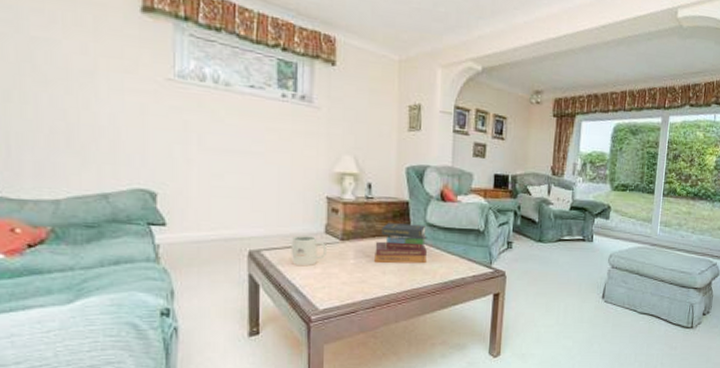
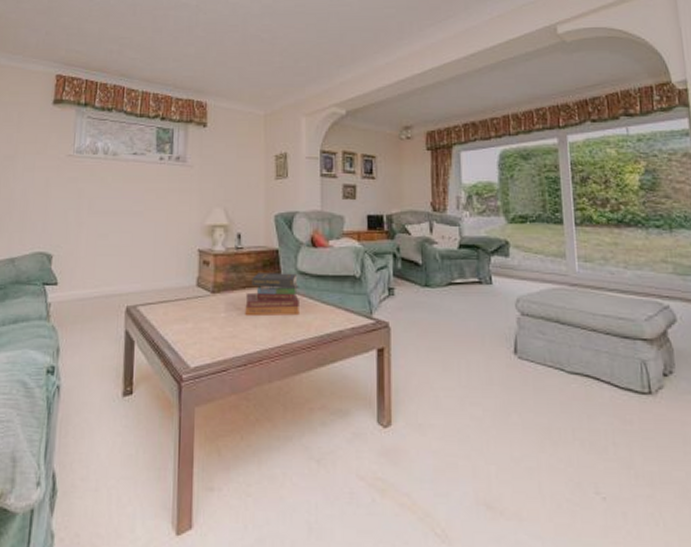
mug: present [291,235,327,267] -> none [164,290,198,322]

